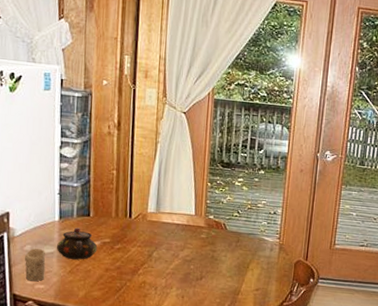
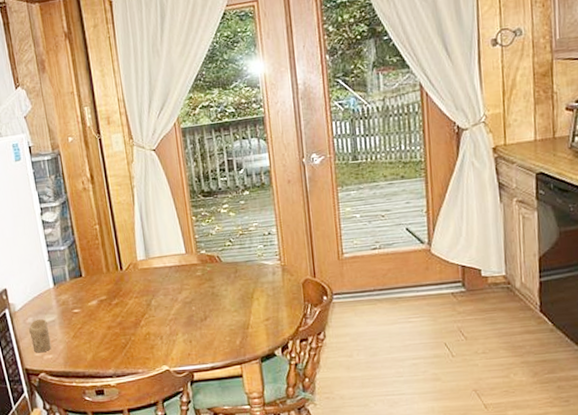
teapot: present [56,227,98,260] -> none [56,290,96,324]

